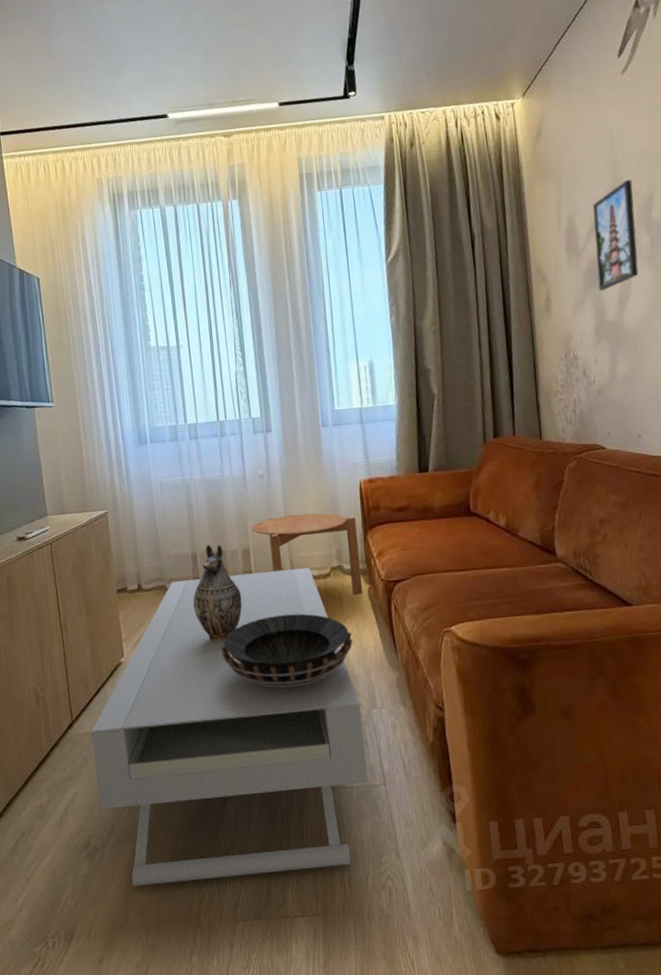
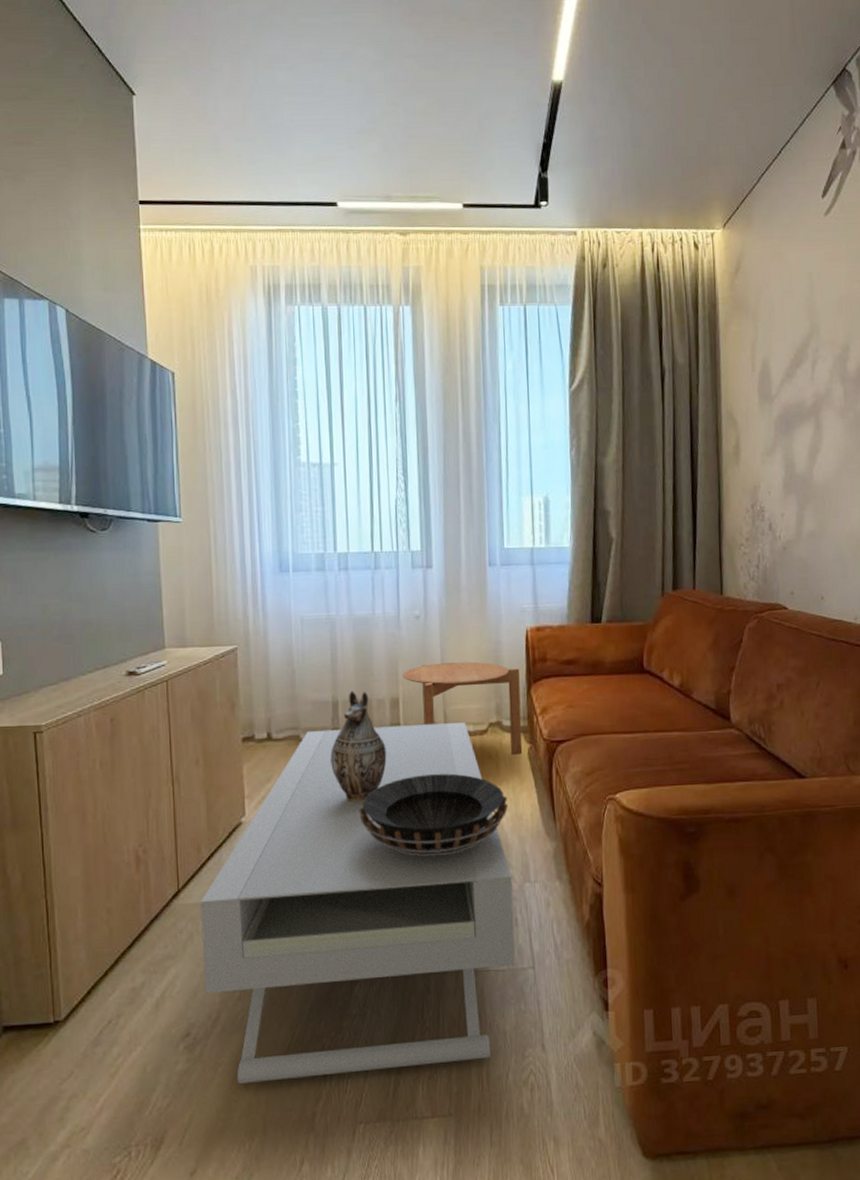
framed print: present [592,179,639,291] -> none [788,327,831,441]

